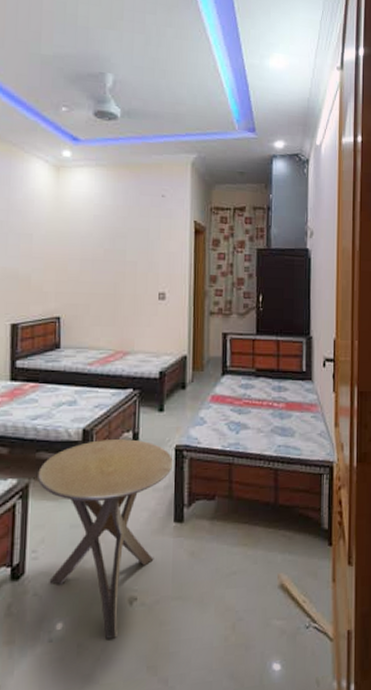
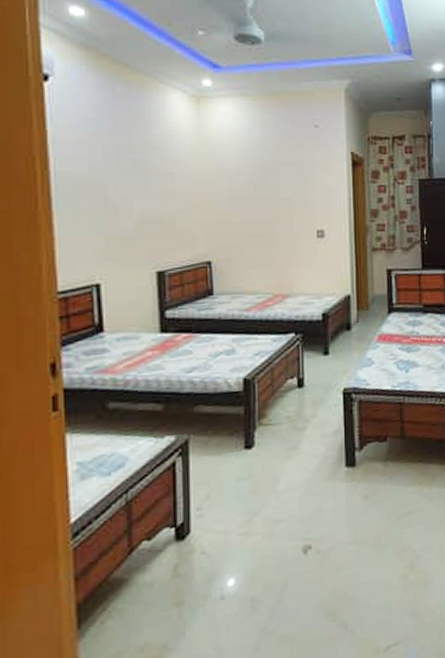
side table: present [38,439,173,639] -> none [198,385,341,591]

